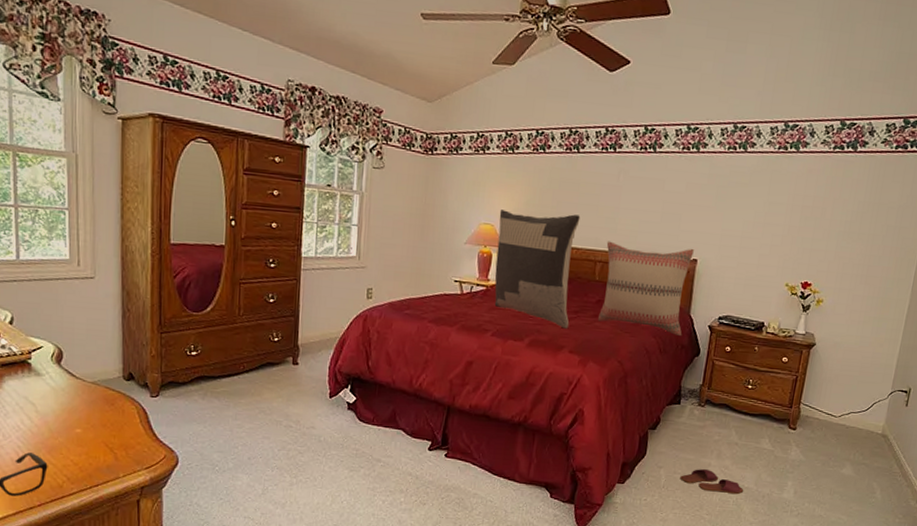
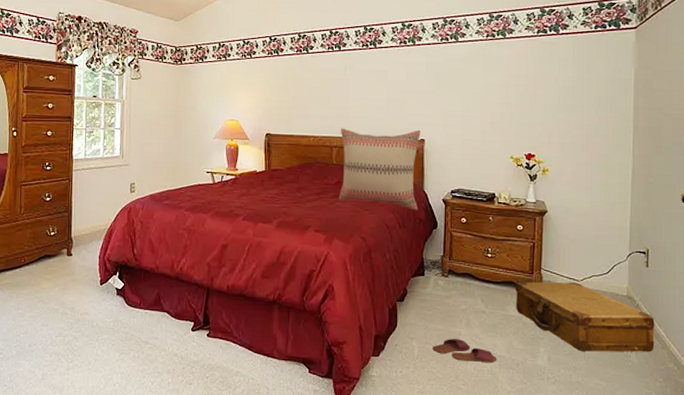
pillow: present [494,210,581,329] -> none [242,107,314,210]
suitcase: none [769,414,905,490] -> present [515,281,655,353]

